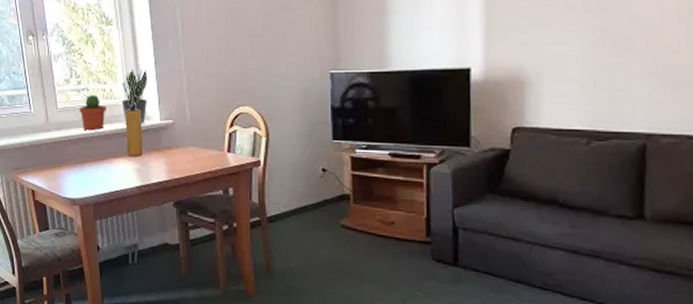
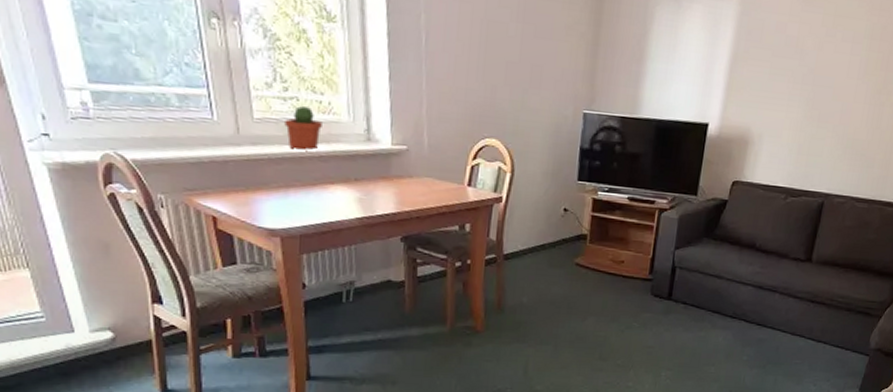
potted plant: present [121,69,148,125] -> none [343,80,380,149]
vase: present [121,70,146,157] -> none [344,83,377,185]

